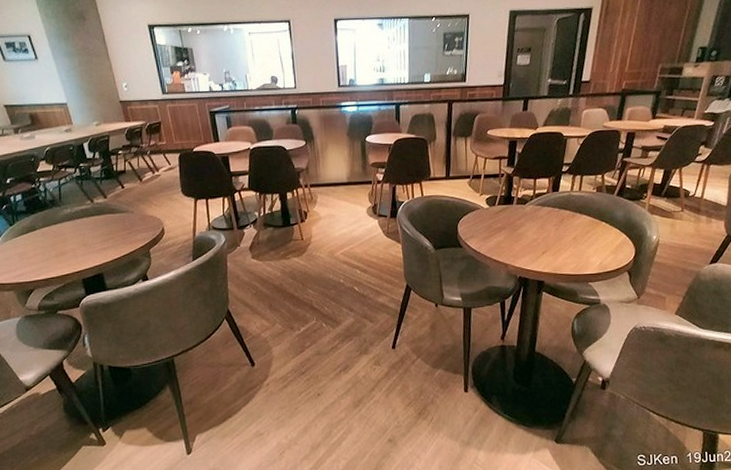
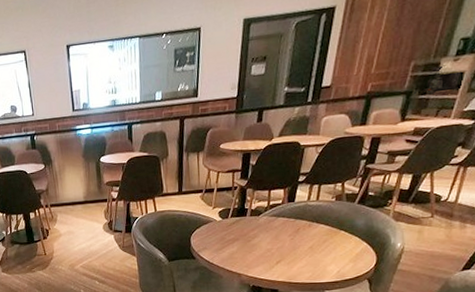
coffee maker: none [669,70,701,93] -> present [422,65,461,92]

